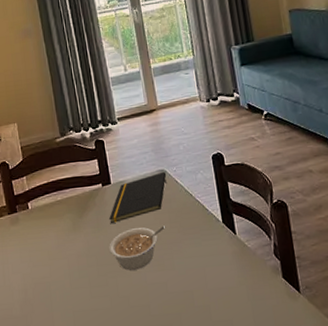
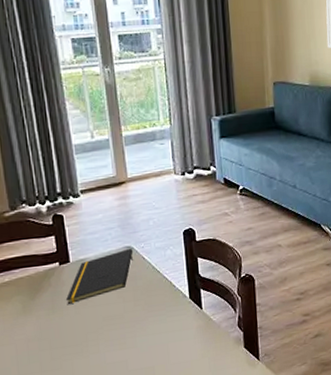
legume: present [109,226,165,271] -> none [65,304,129,352]

